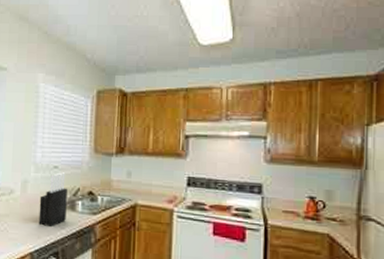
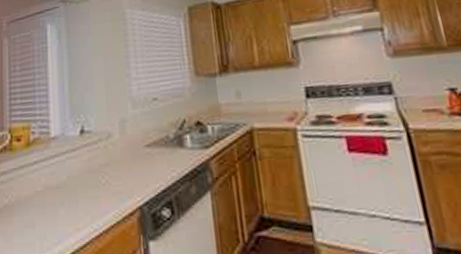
knife block: present [38,172,67,228] -> none [141,104,175,172]

